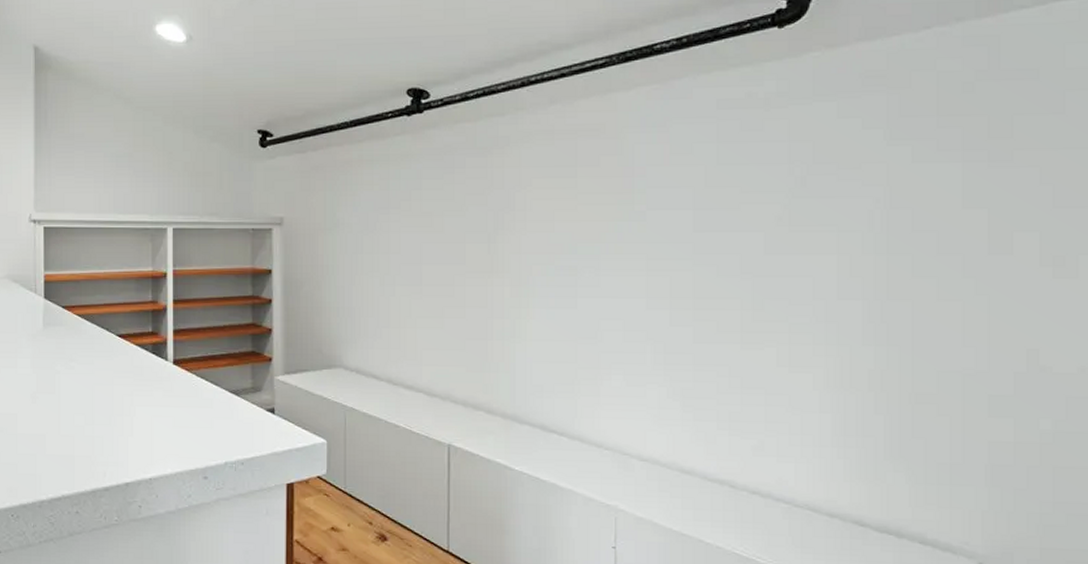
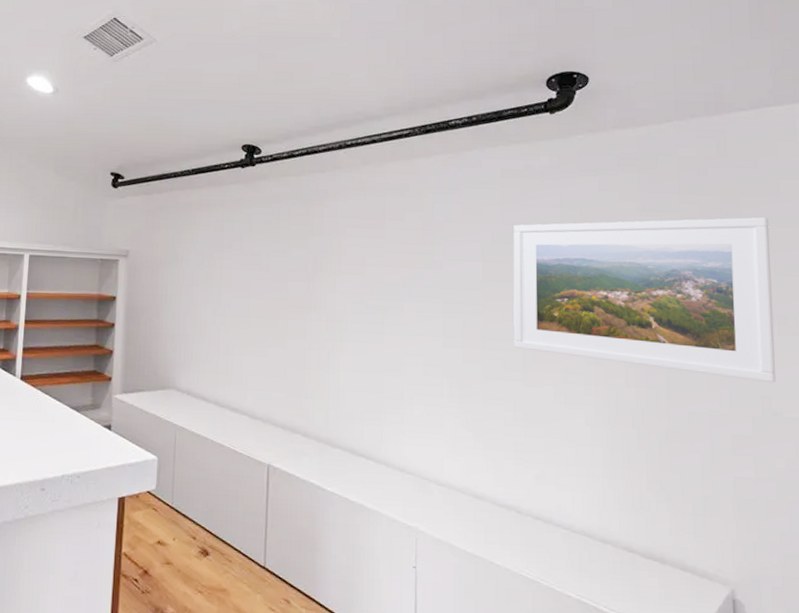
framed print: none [730,138,1049,334] -> present [513,217,776,383]

